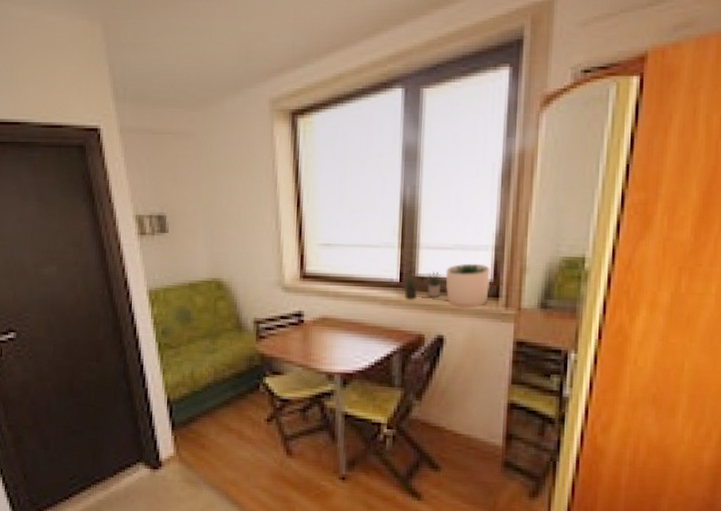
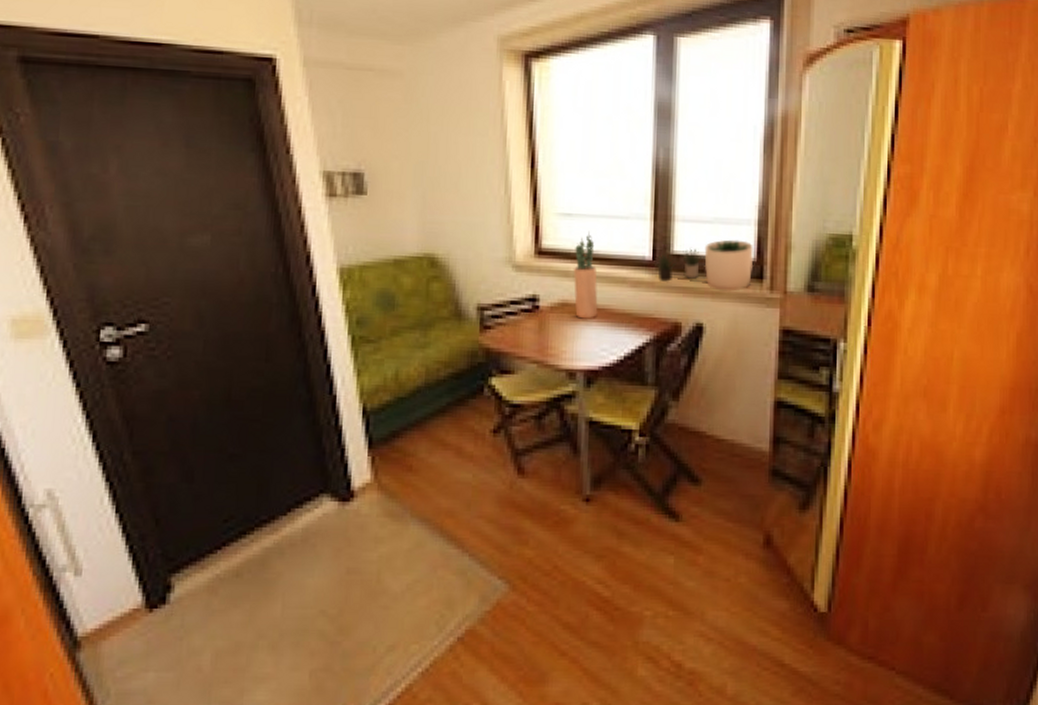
vase: none [332,258,353,331] -> present [574,231,598,319]

